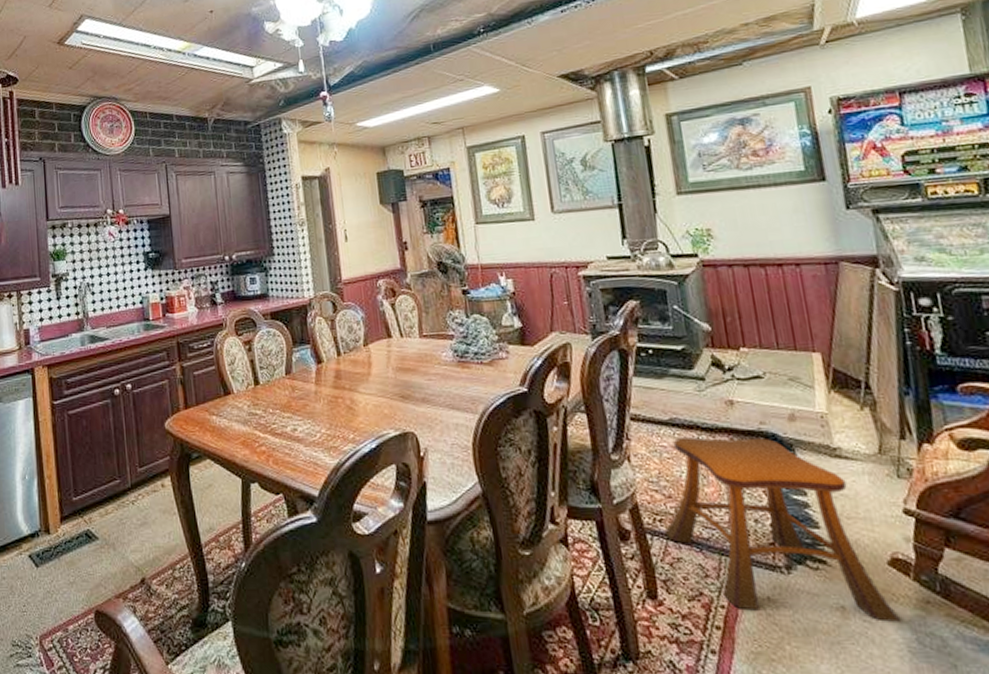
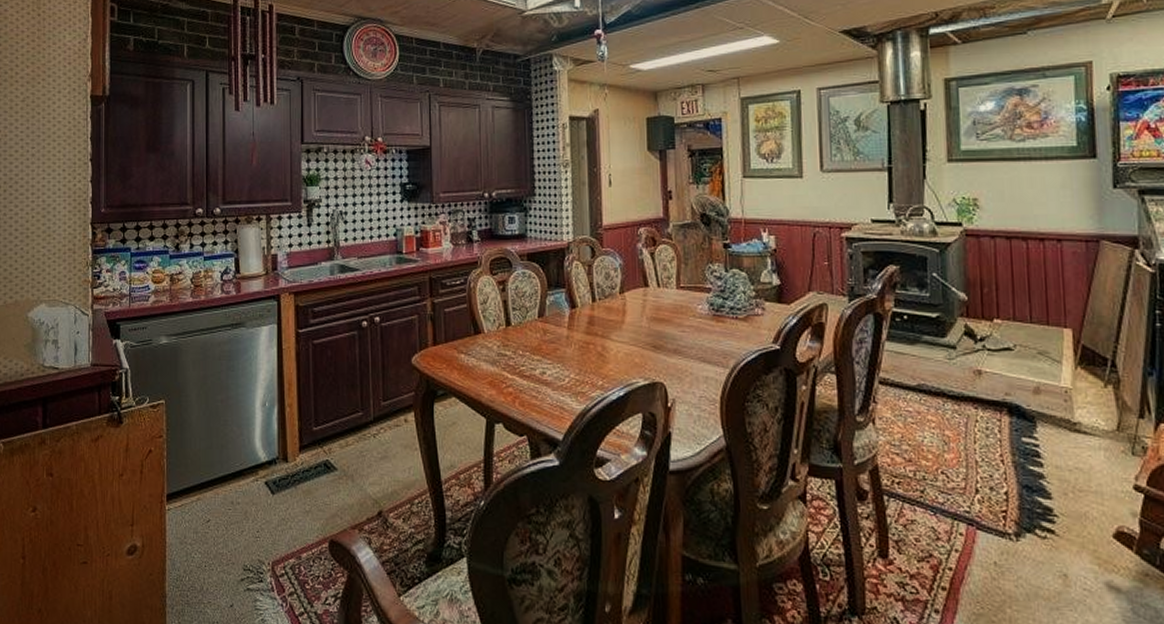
stool: present [664,436,900,622] -> none [901,402,1118,592]

